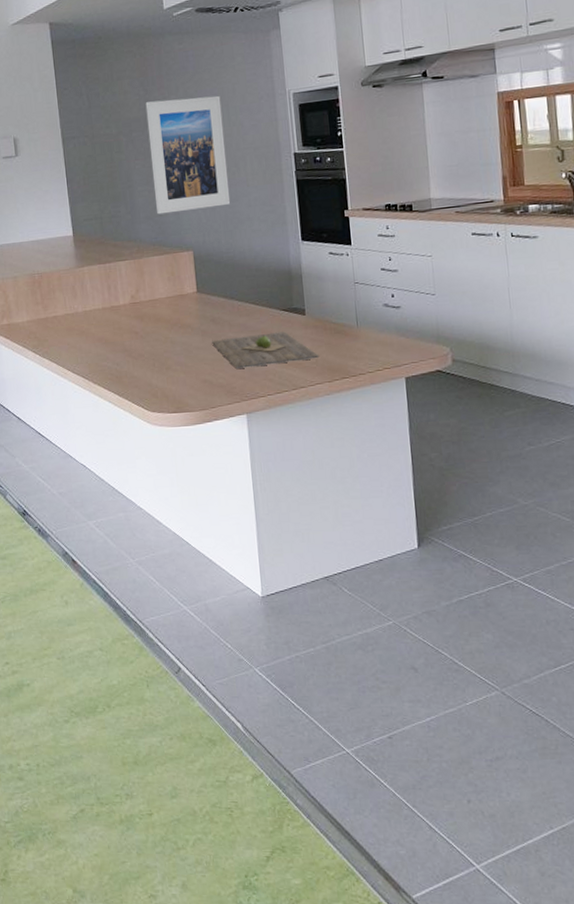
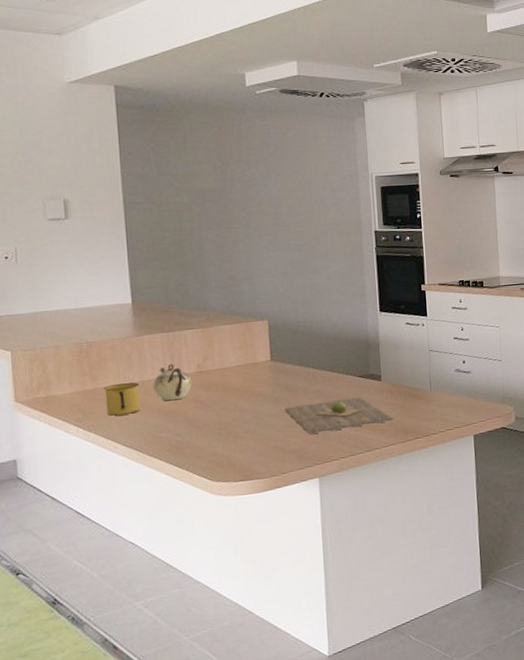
mug: none [54,312,84,344] -> present [104,382,140,416]
teapot: none [94,295,127,331] -> present [153,364,192,401]
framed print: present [145,95,231,215] -> none [222,173,310,284]

